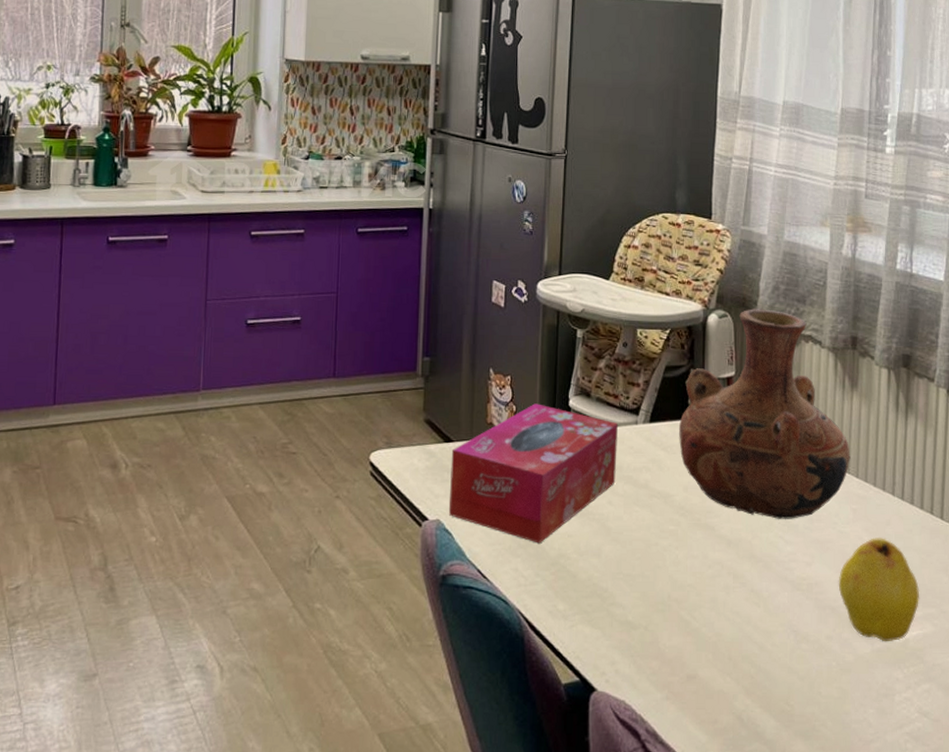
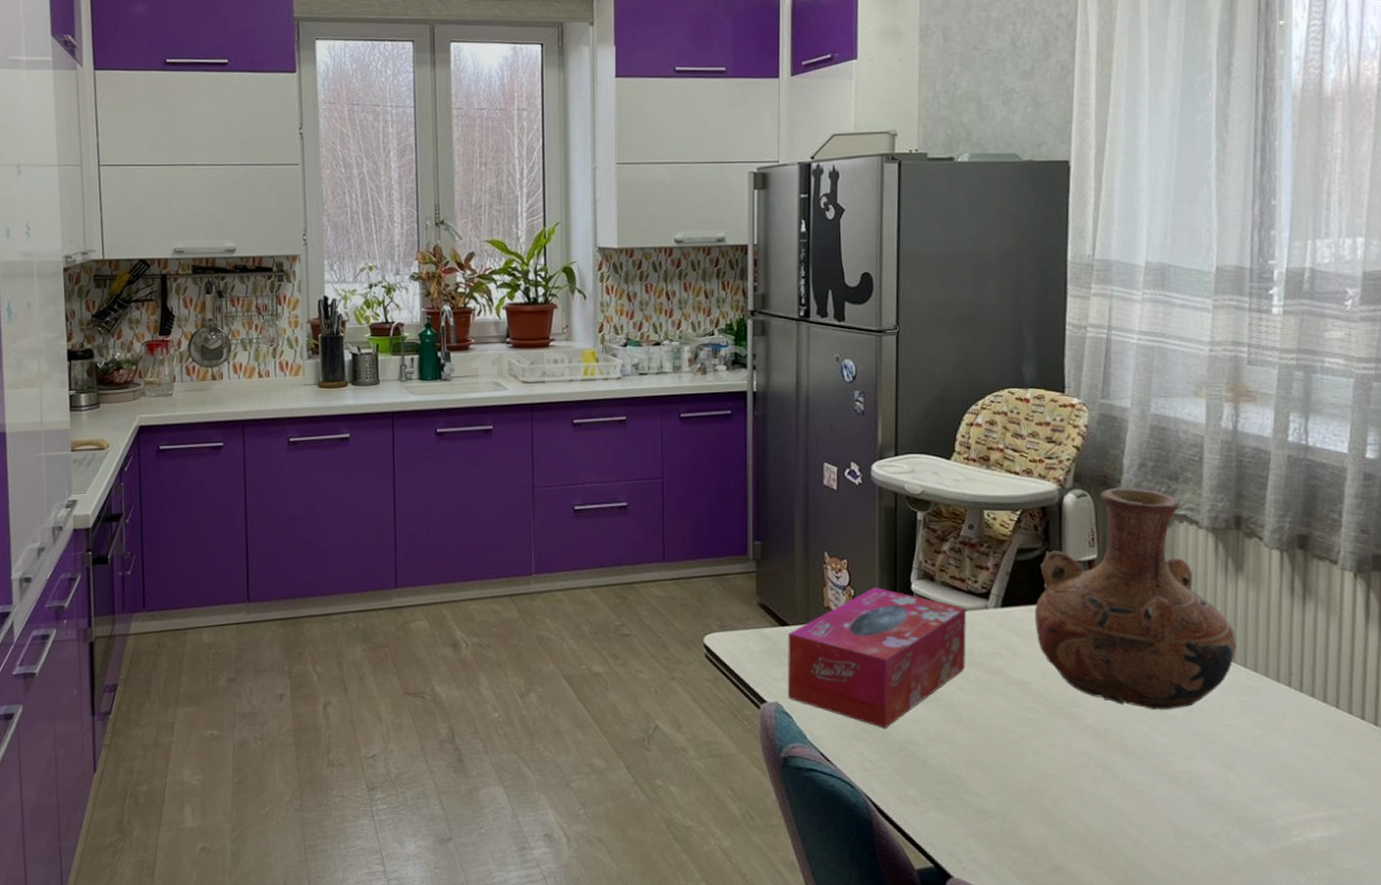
fruit: present [839,538,920,642] -> none [1226,732,1325,843]

